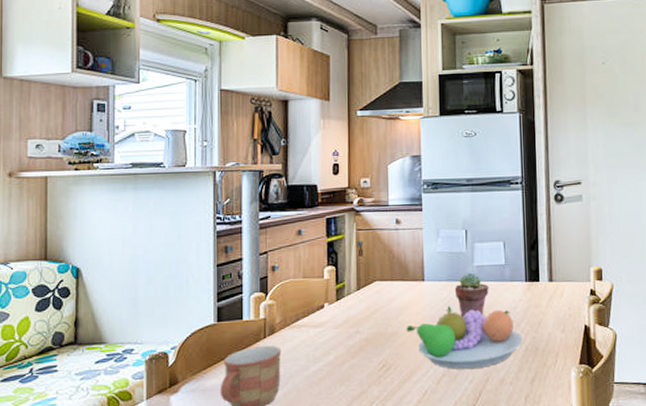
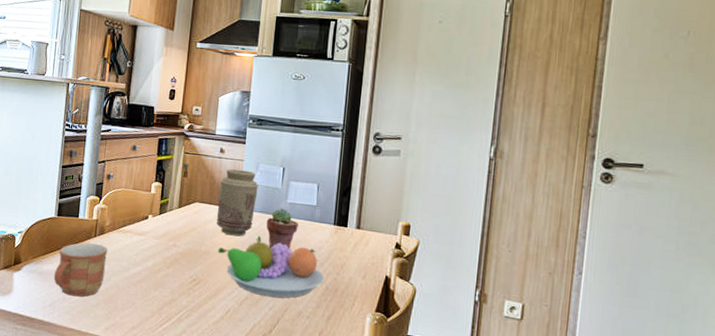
vase: none [399,238,442,311] -> present [216,168,259,237]

